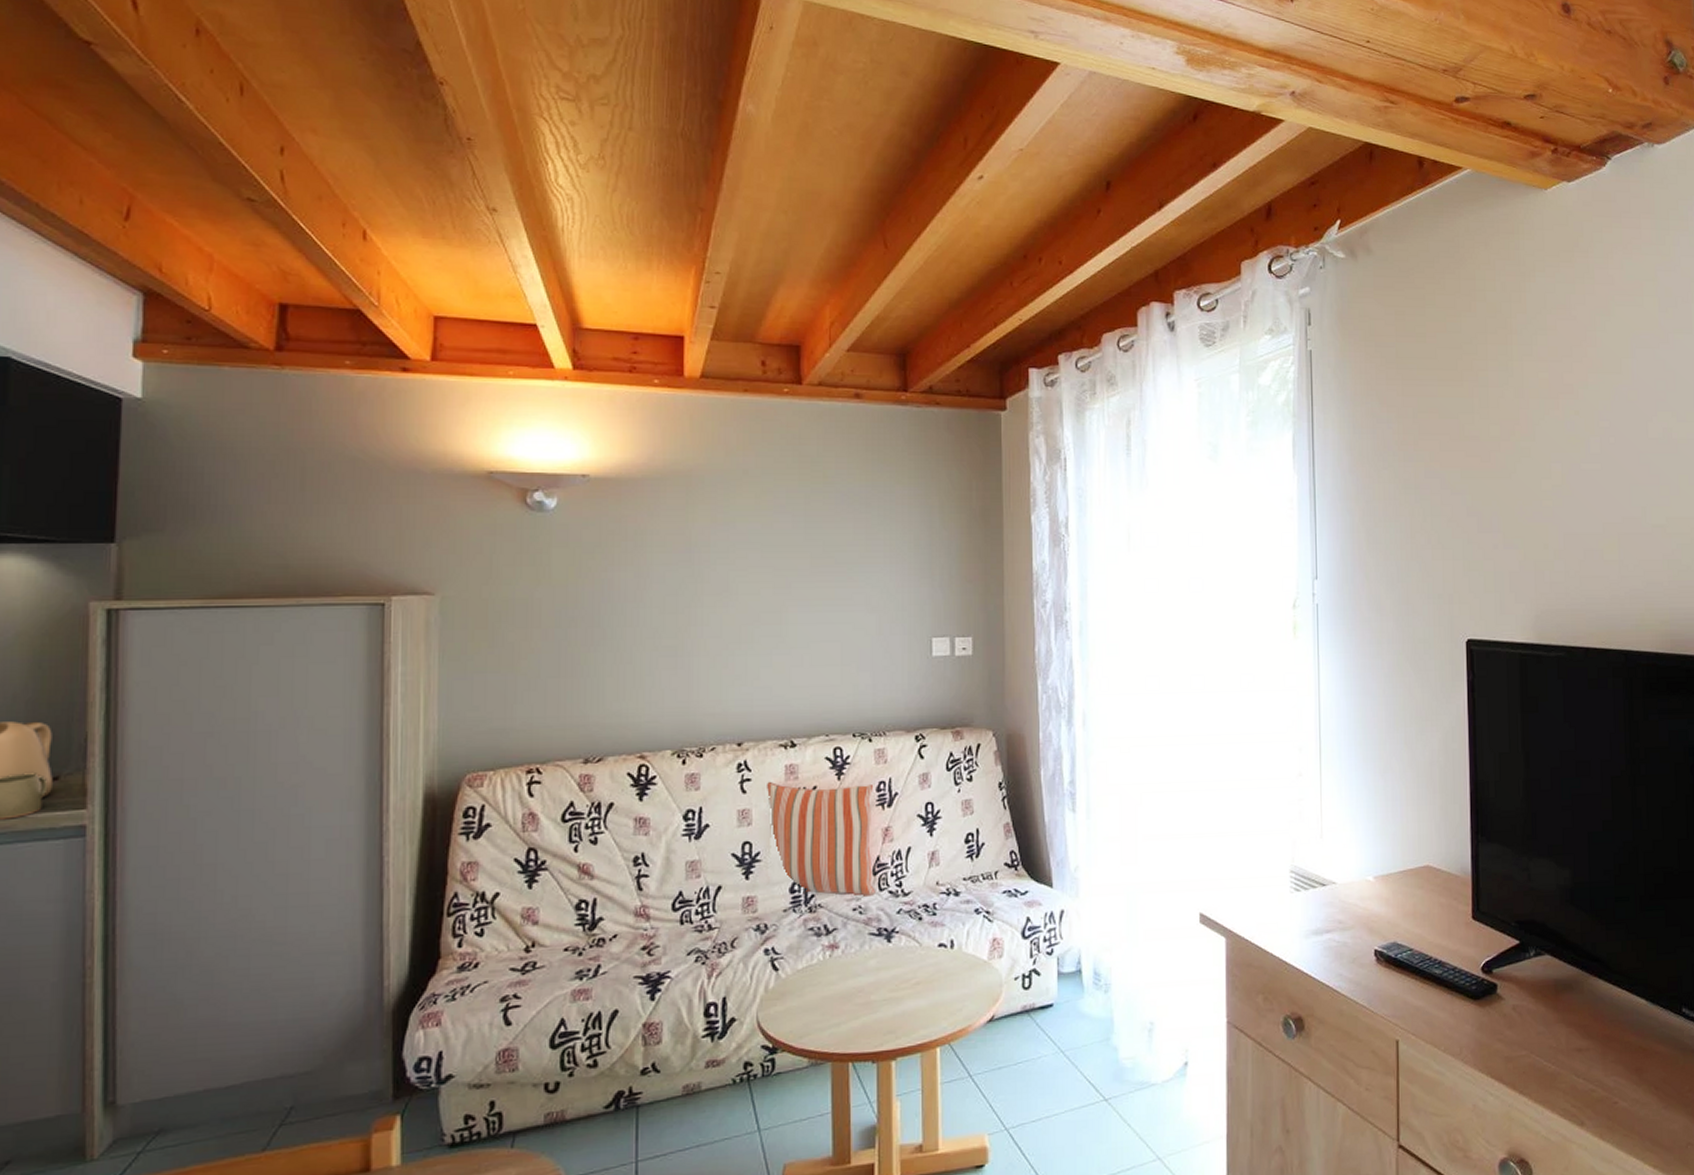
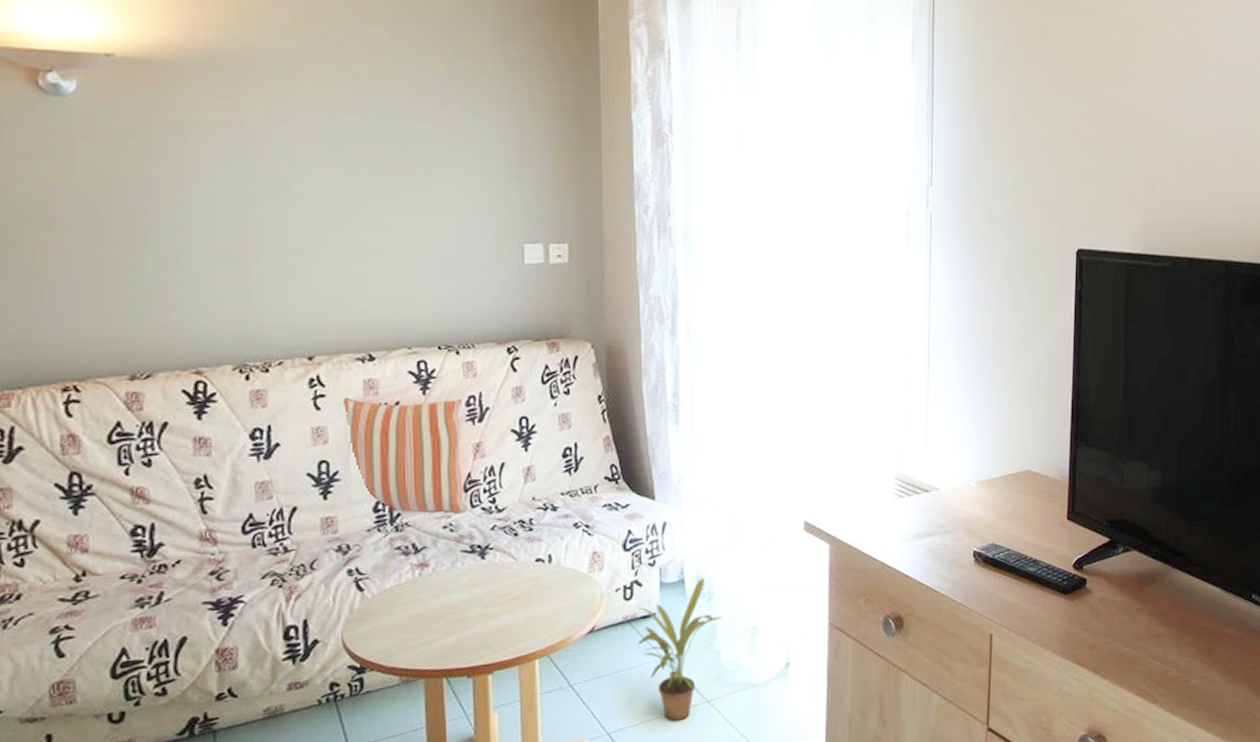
potted plant: none [1036,969,1120,1119] -> present [638,578,723,721]

